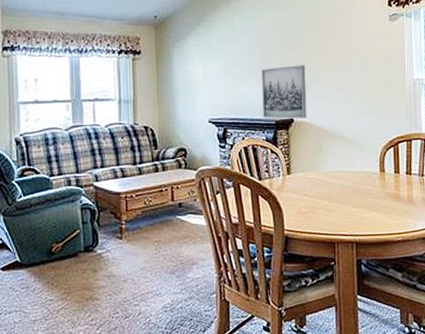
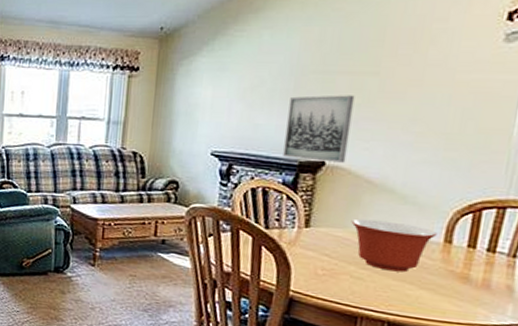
mixing bowl: none [318,160,375,201] -> present [351,218,437,273]

